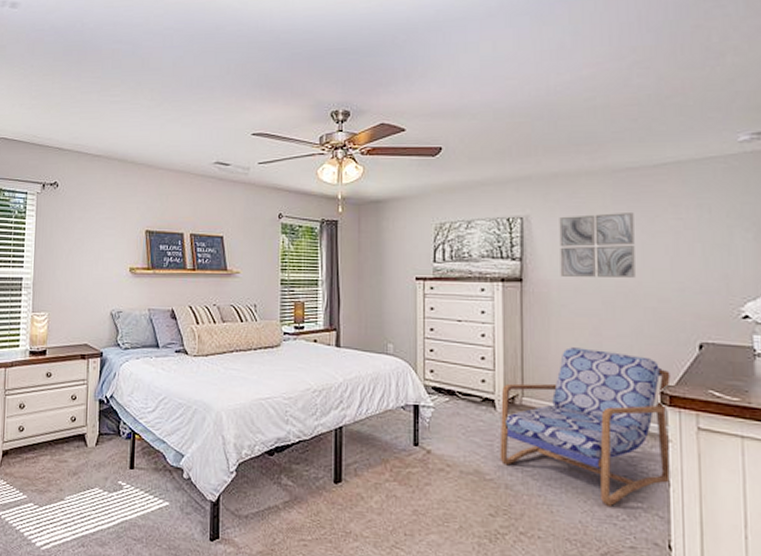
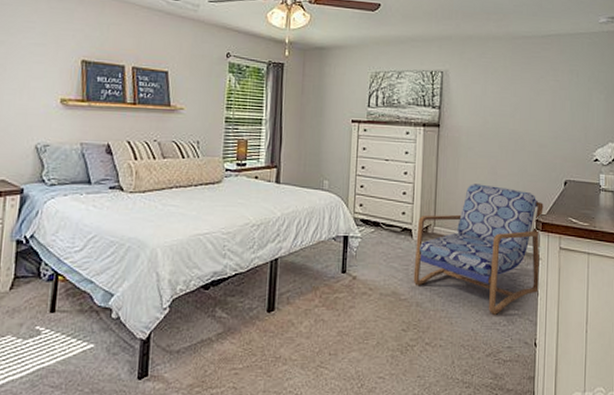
wall art: present [559,213,635,278] -> none [469,72,526,127]

